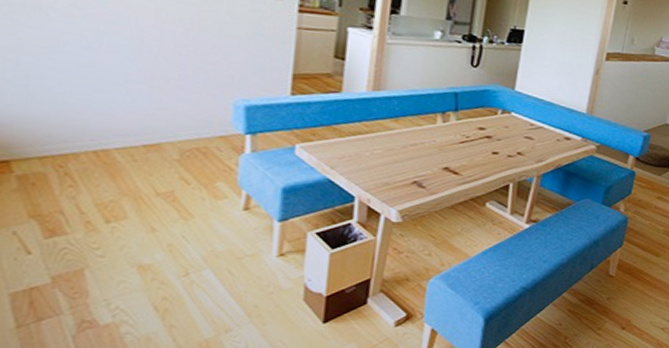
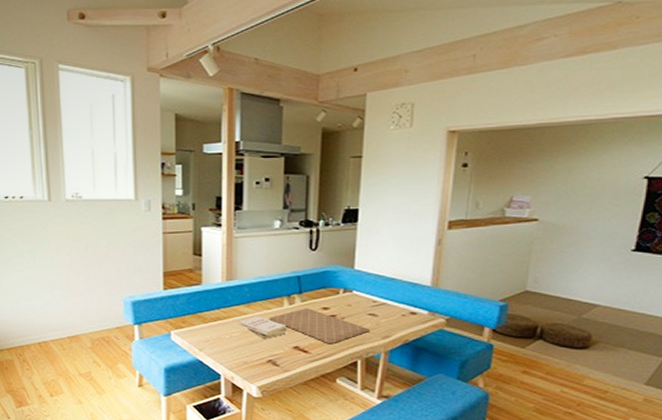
books: none [381,132,439,158] -> present [238,316,288,338]
placemat: none [419,127,524,167] -> present [269,309,369,345]

